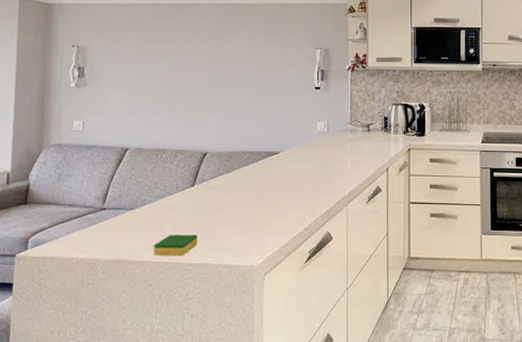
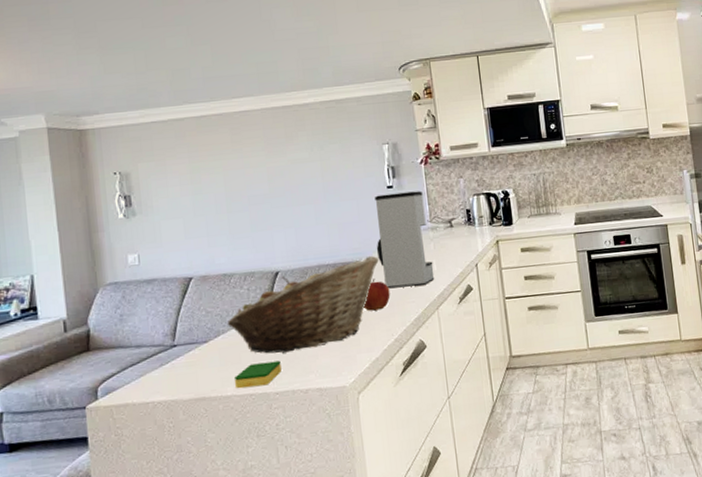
fruit basket: none [154,148,299,228] -> present [227,255,379,354]
apple: none [280,170,306,199] -> present [363,279,390,311]
coffee maker: none [298,94,348,181] -> present [374,190,435,289]

